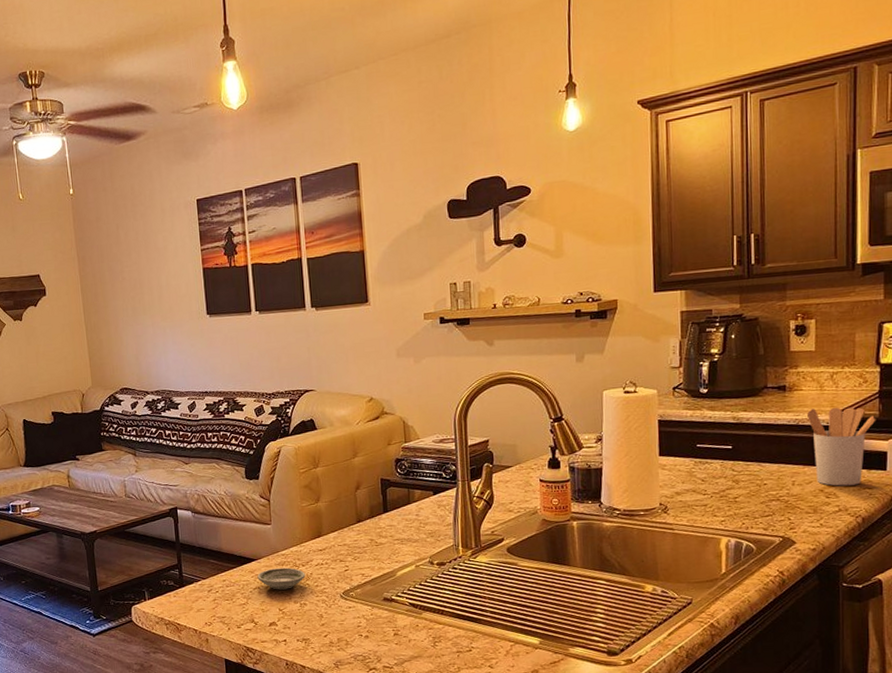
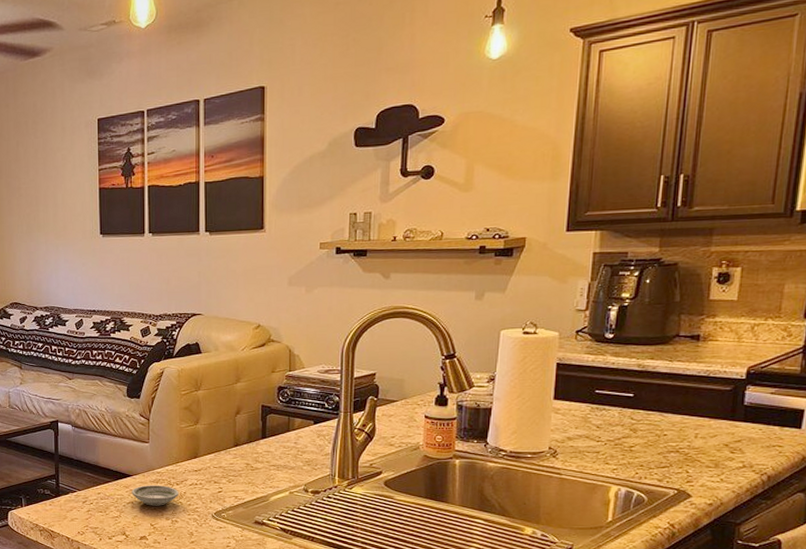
utensil holder: present [807,407,876,486] -> none [720,360,797,442]

